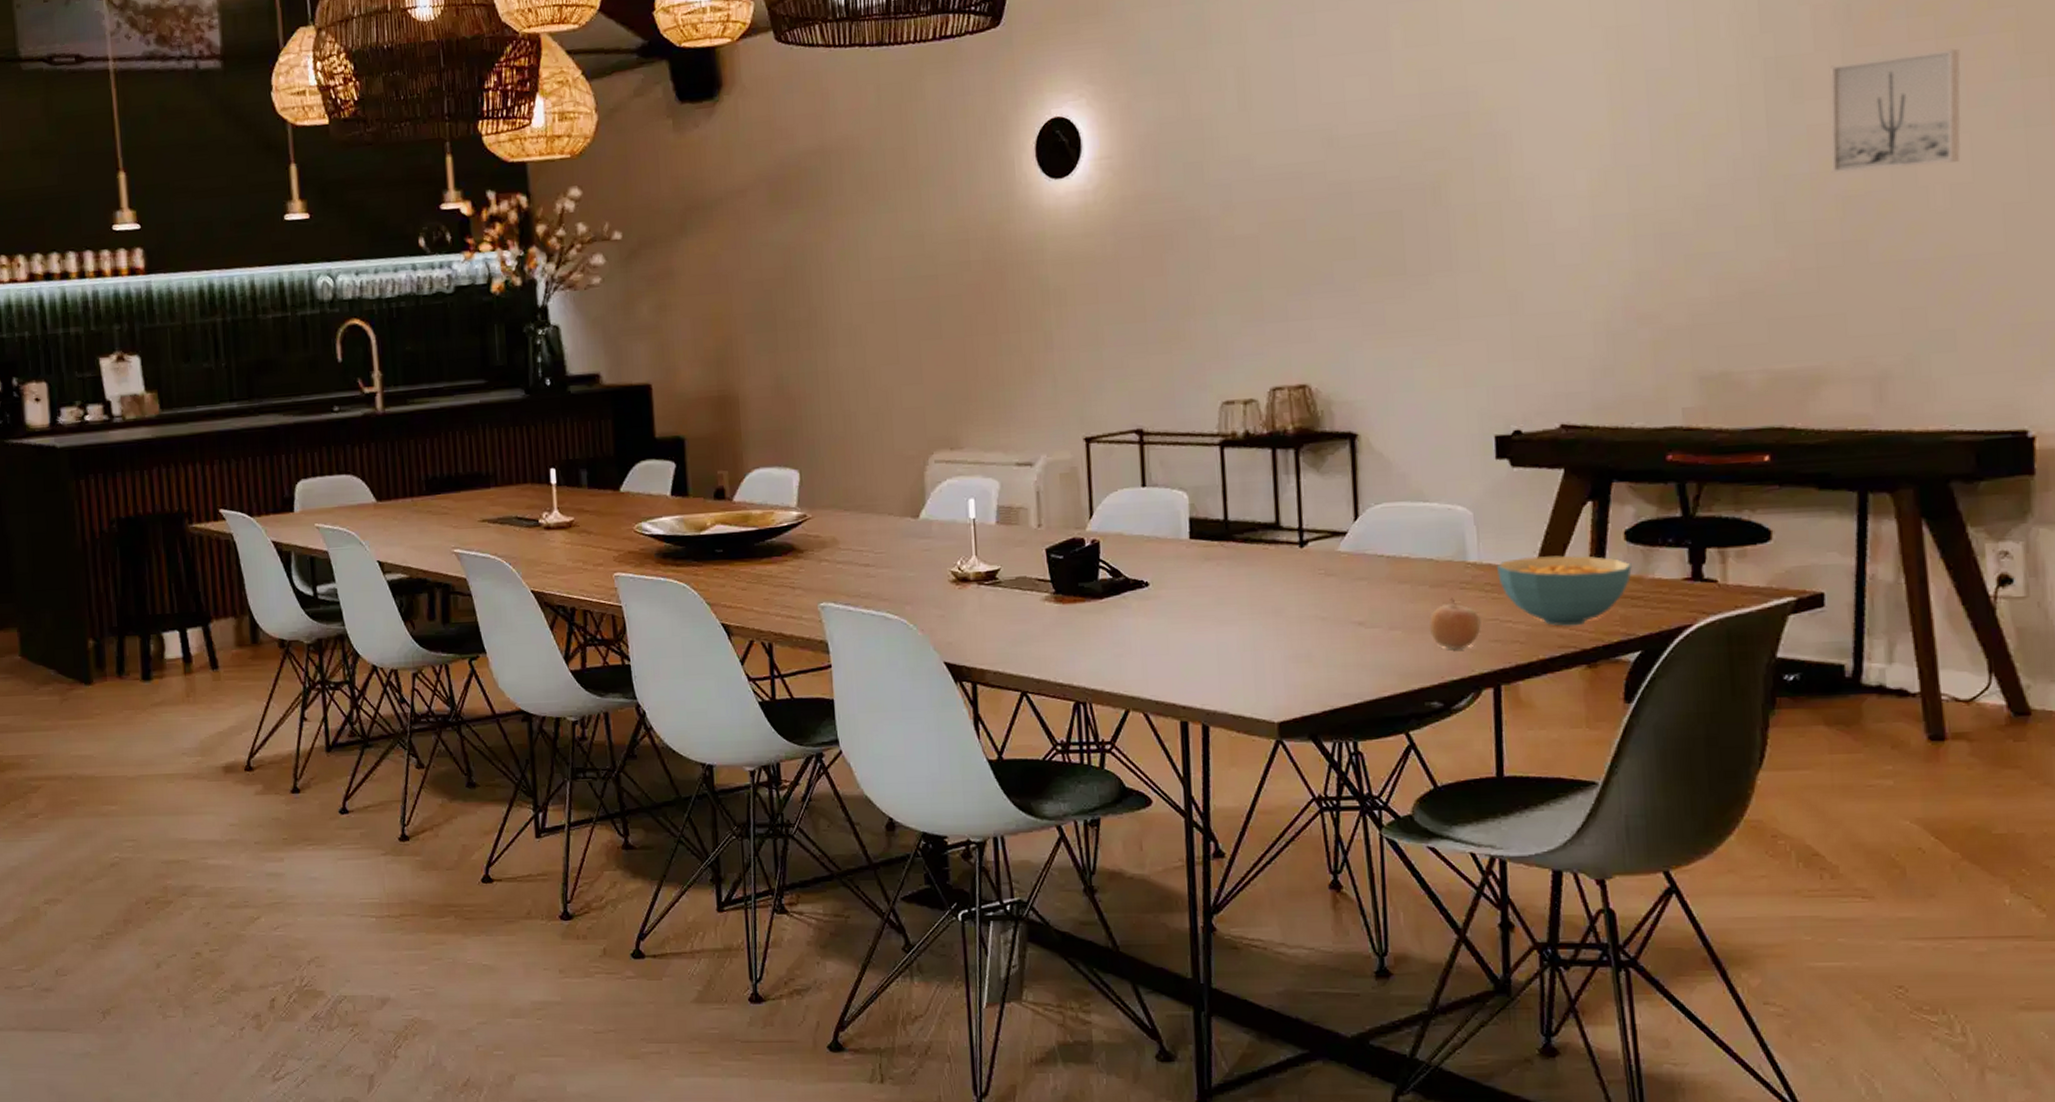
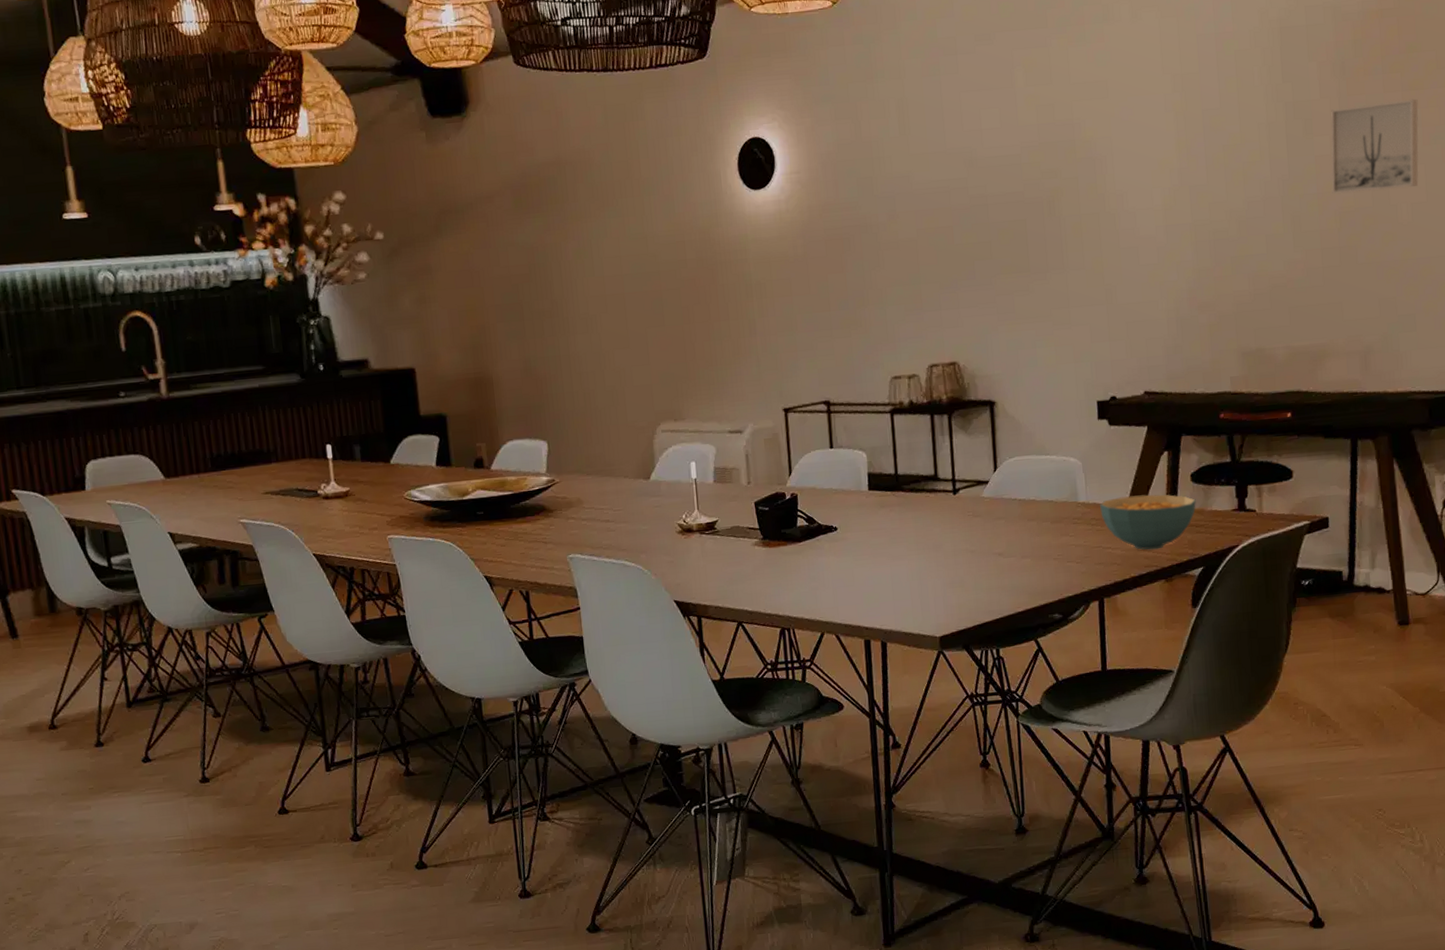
fruit: present [1428,597,1481,649] -> none [1050,531,1089,572]

